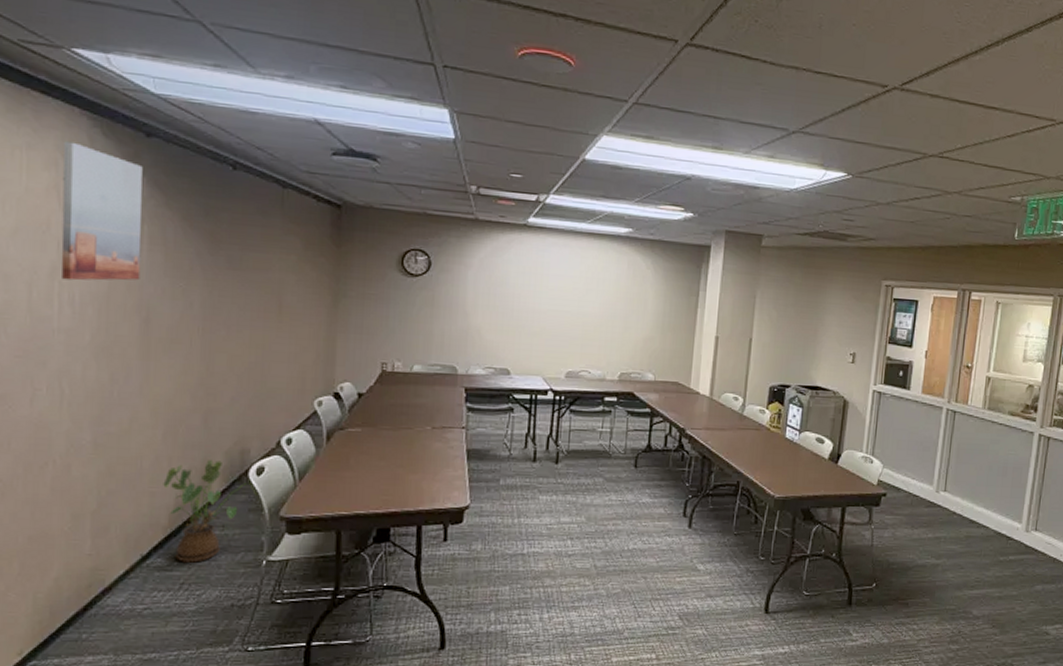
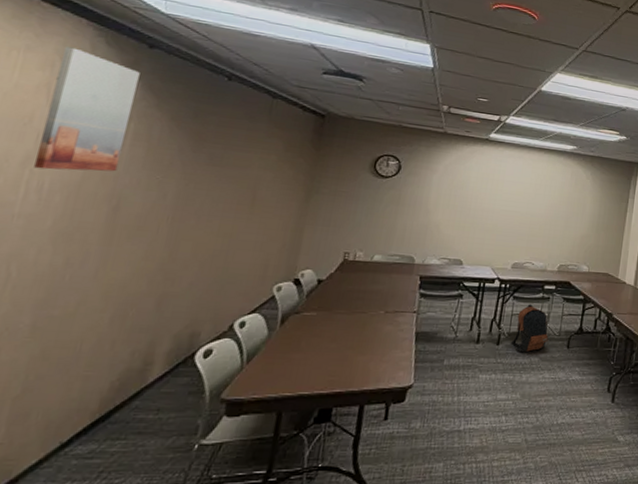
house plant: present [163,459,257,563] -> none [99,342,201,449]
backpack: none [570,418,613,473] -> present [510,304,549,353]

